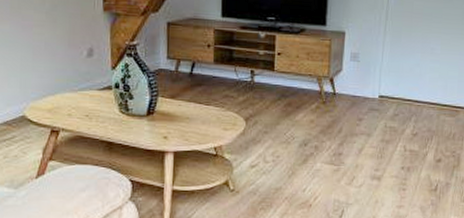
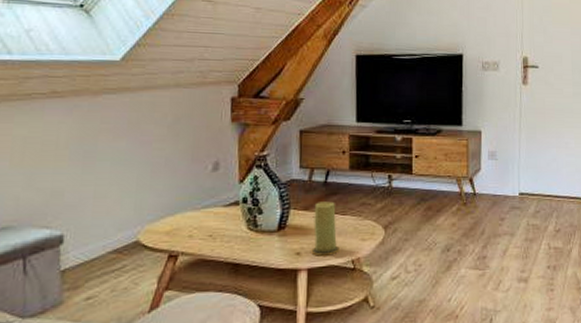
candle: none [177,91,203,141] -> present [311,201,340,256]

